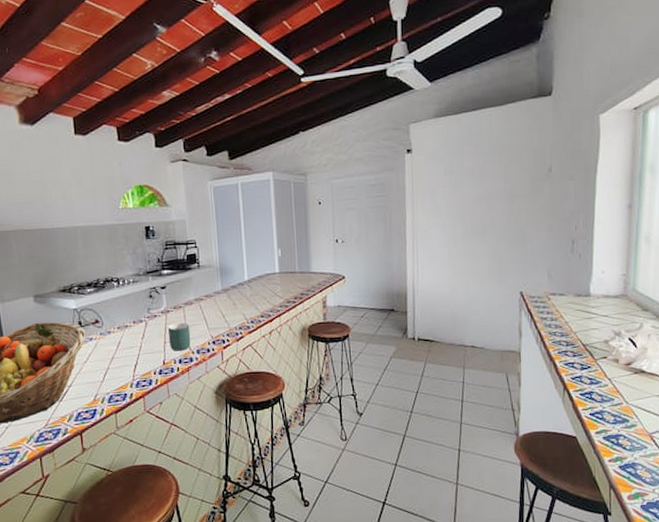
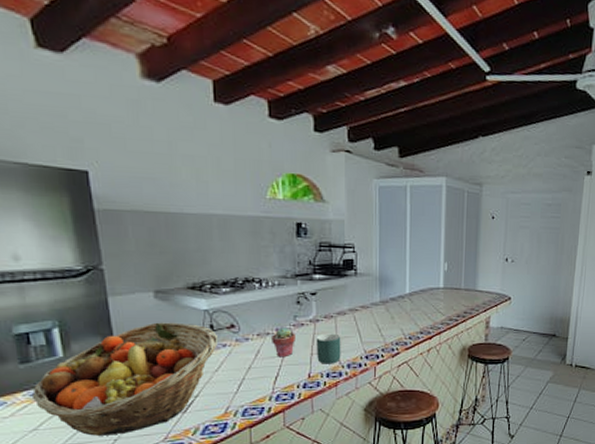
potted succulent: none [129,320,150,347] -> present [270,327,295,358]

